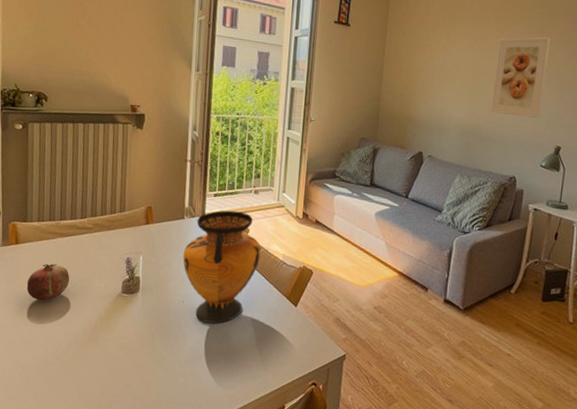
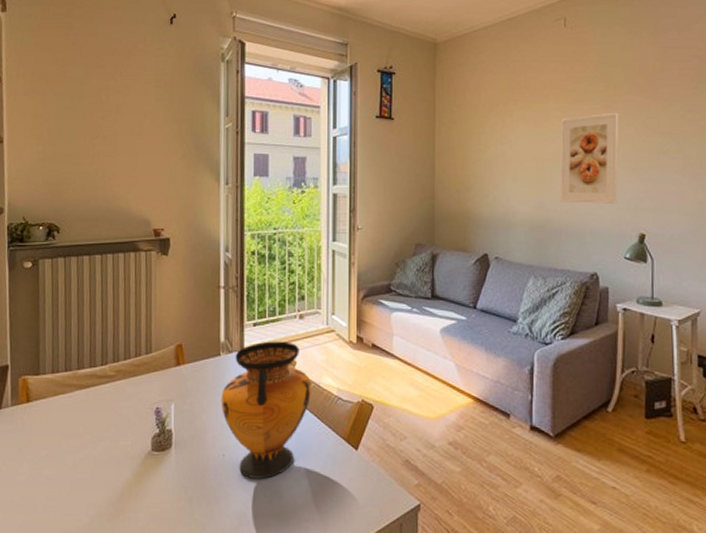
fruit: present [26,263,70,301] -> none [40,422,91,468]

